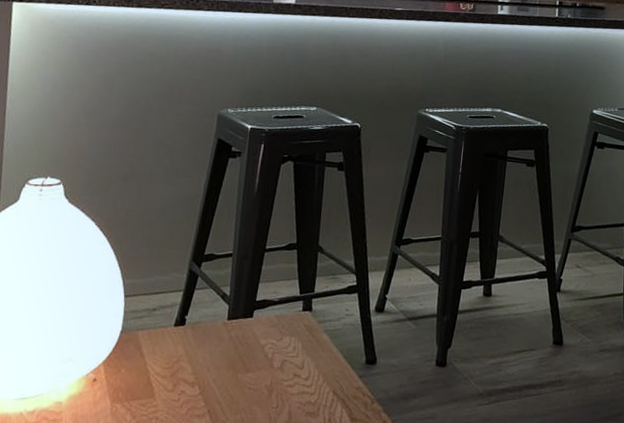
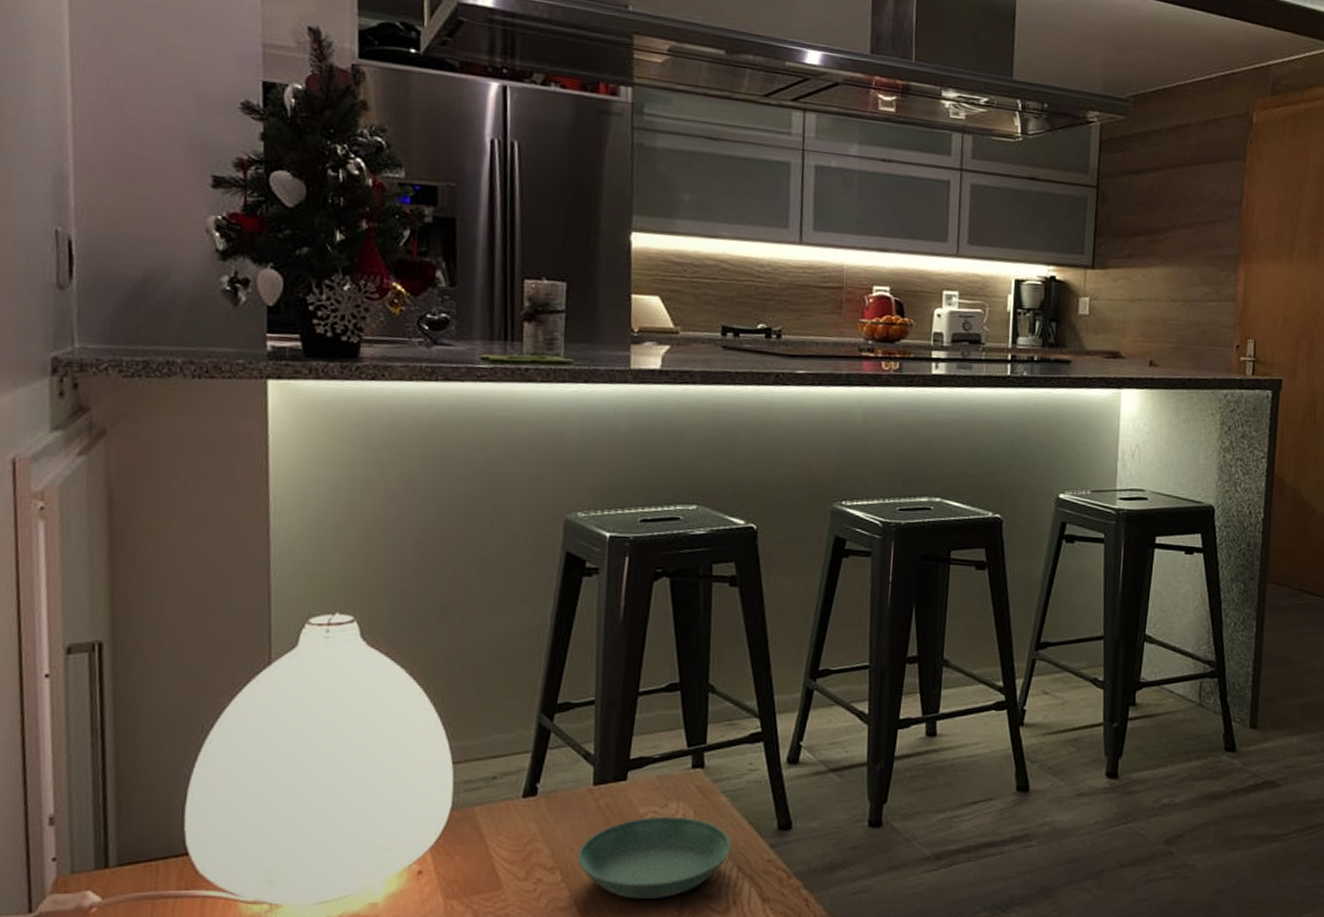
saucer: none [212,347,330,413] -> present [577,816,732,899]

